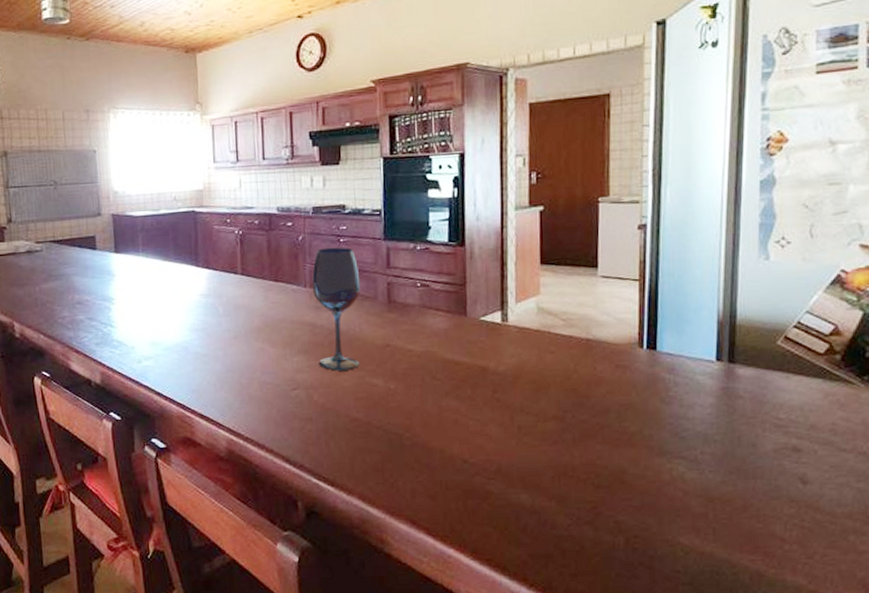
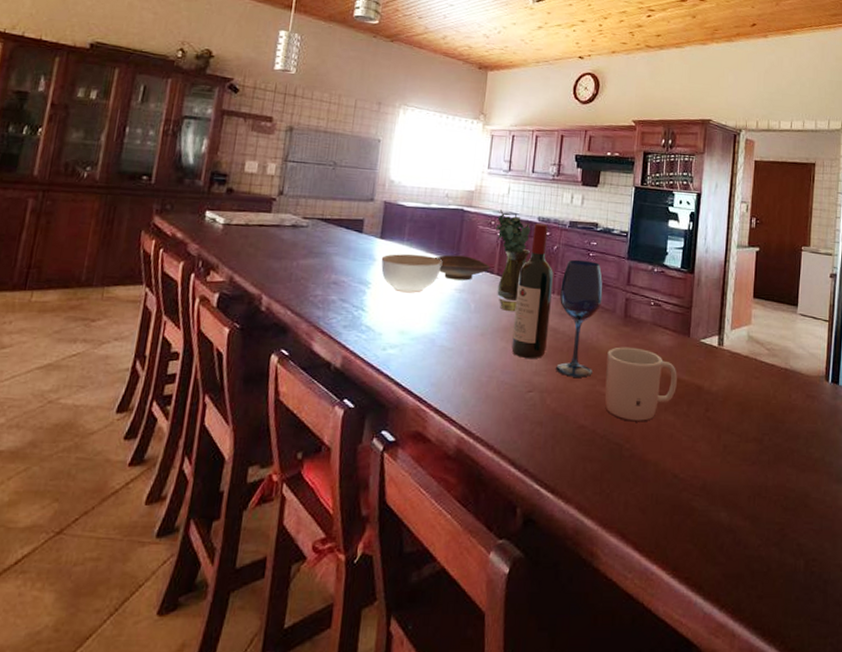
bowl: none [119,264,182,305] -> present [381,254,442,294]
decorative bowl: none [174,259,233,286] -> present [435,254,490,281]
vase: none [233,205,273,312] -> present [496,209,530,312]
wine bottle: none [264,214,306,357] -> present [511,223,553,359]
mug: none [373,333,457,411] -> present [604,347,677,422]

